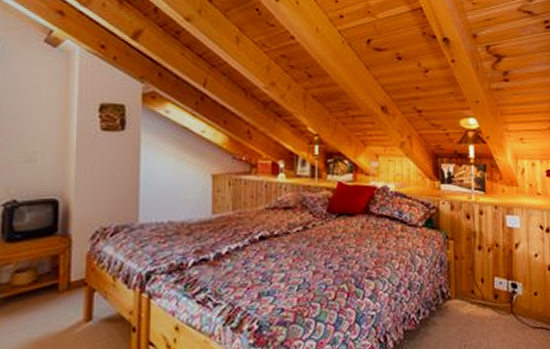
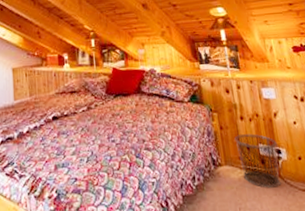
waste bin: none [469,265,514,325] -> present [234,133,281,188]

